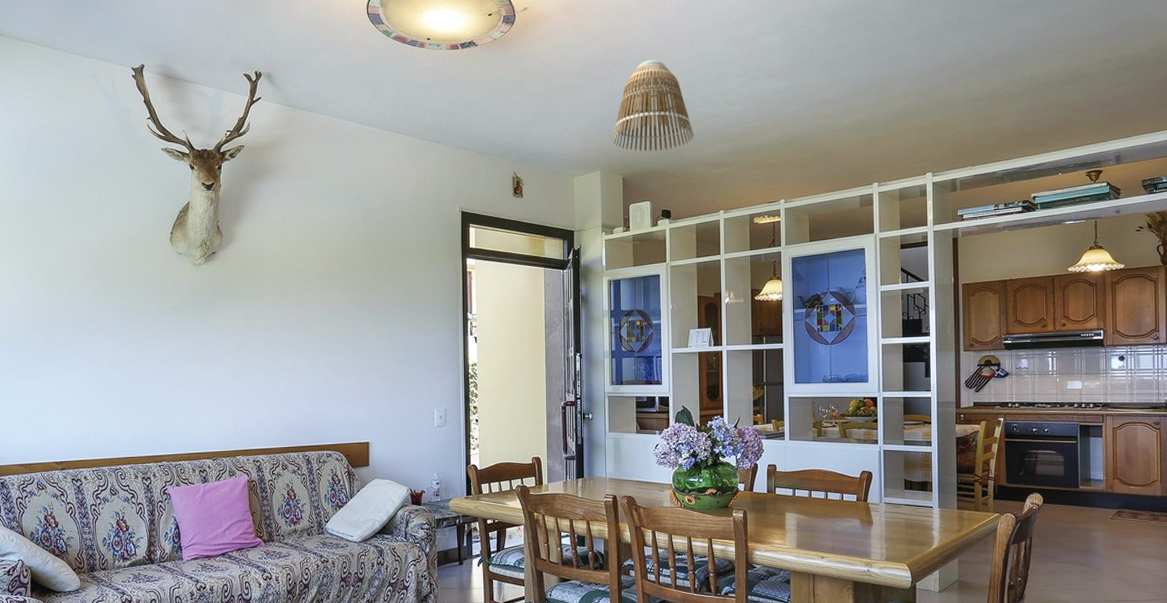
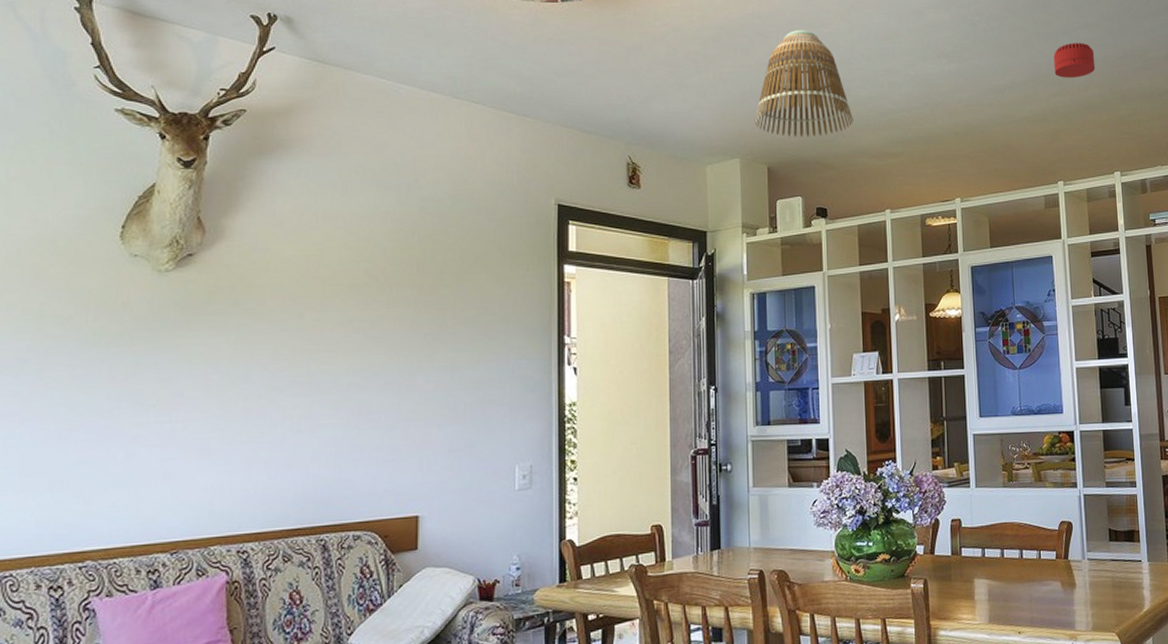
smoke detector: none [874,57,913,90] -> present [1053,43,1096,78]

